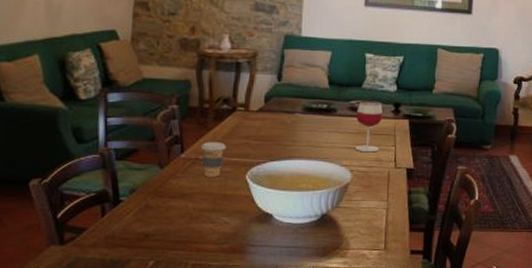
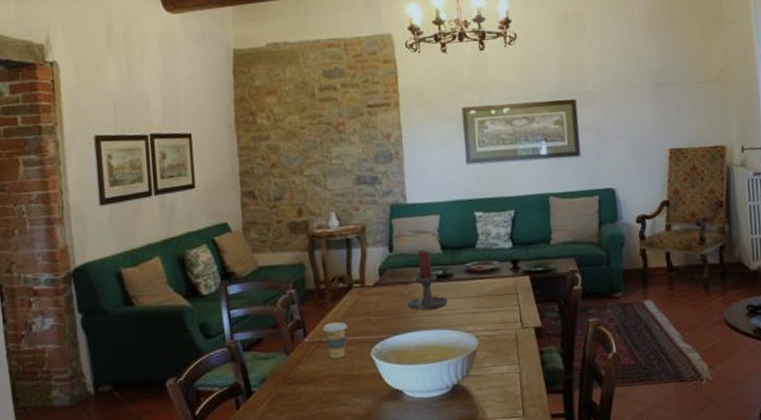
candle holder: none [288,83,328,140] -> present [407,250,448,310]
wineglass: present [355,102,383,153] -> none [474,261,503,316]

